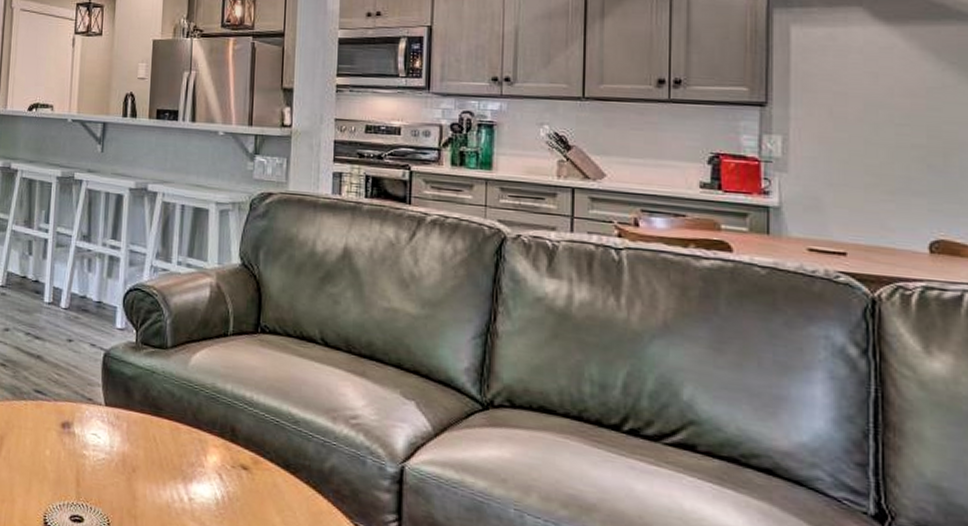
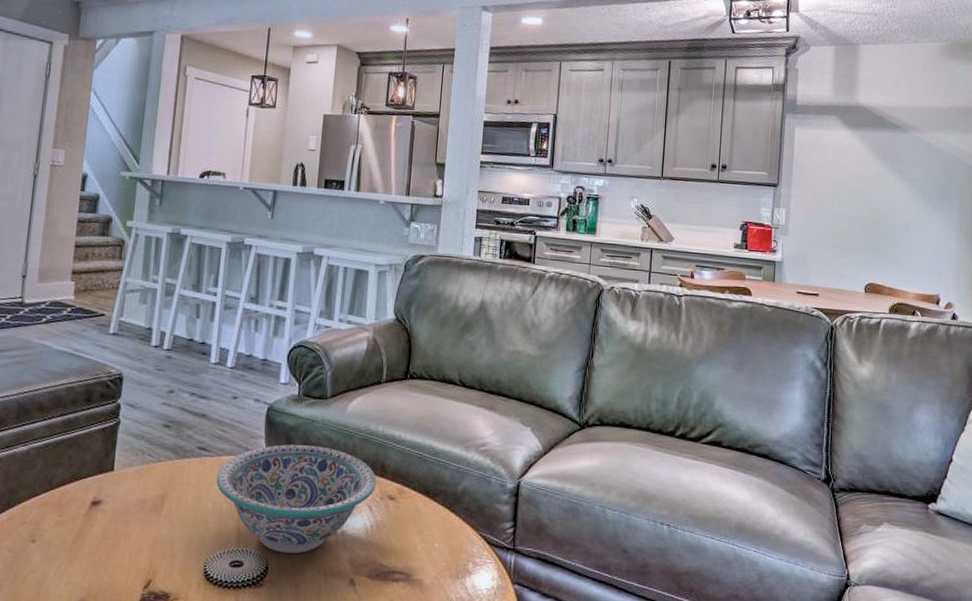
decorative bowl: none [53,395,227,517] -> present [216,444,377,553]

